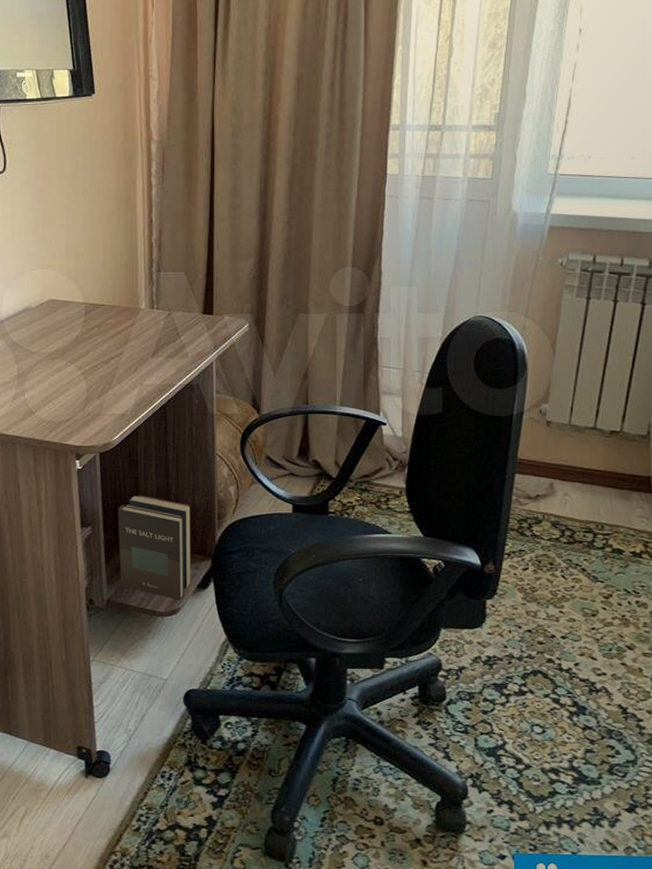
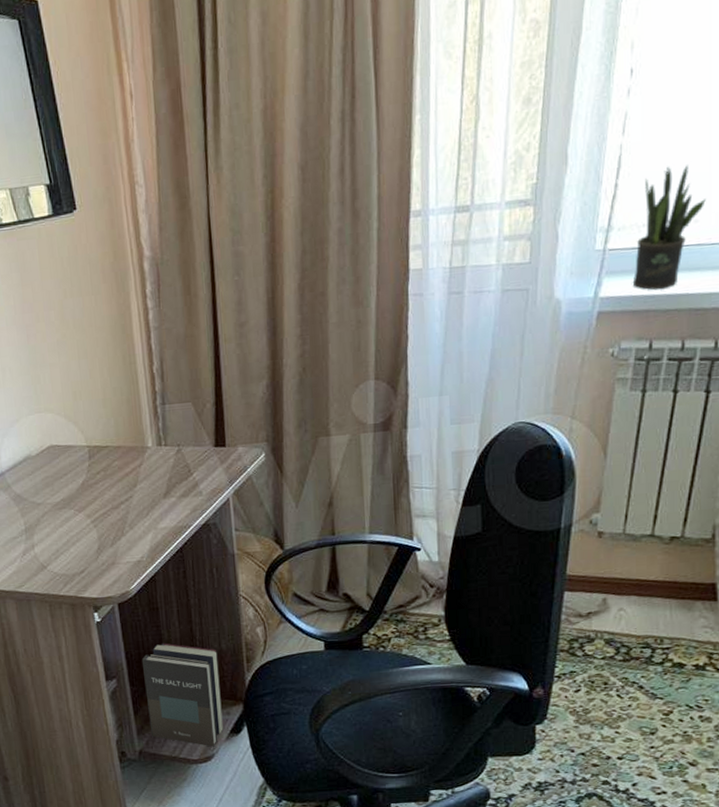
potted plant: none [579,110,641,212] -> present [632,165,706,289]

